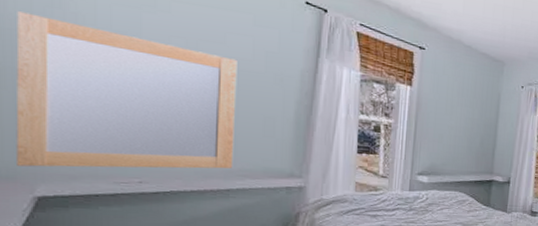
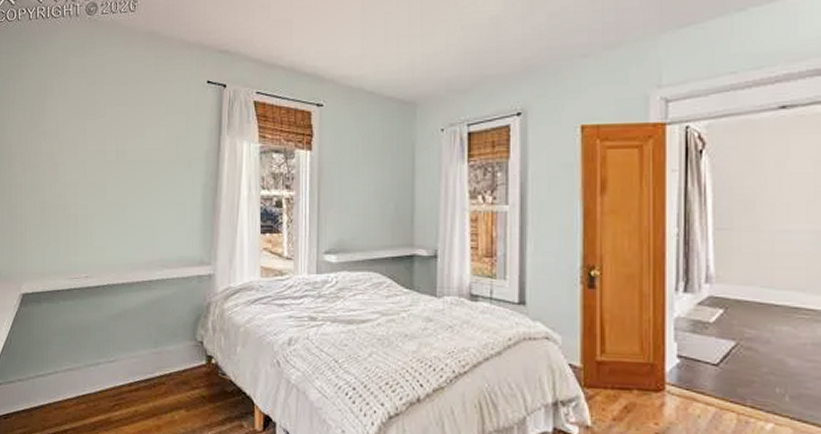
home mirror: present [15,11,237,169] -> none [11,138,154,268]

